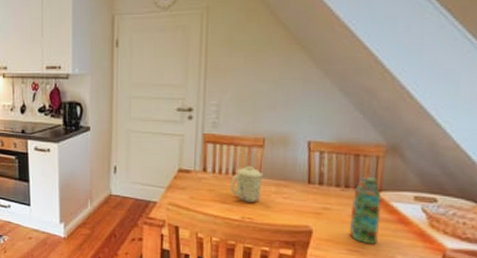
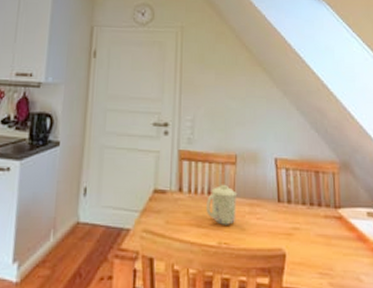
water bottle: present [348,176,381,245] -> none [317,193,343,266]

